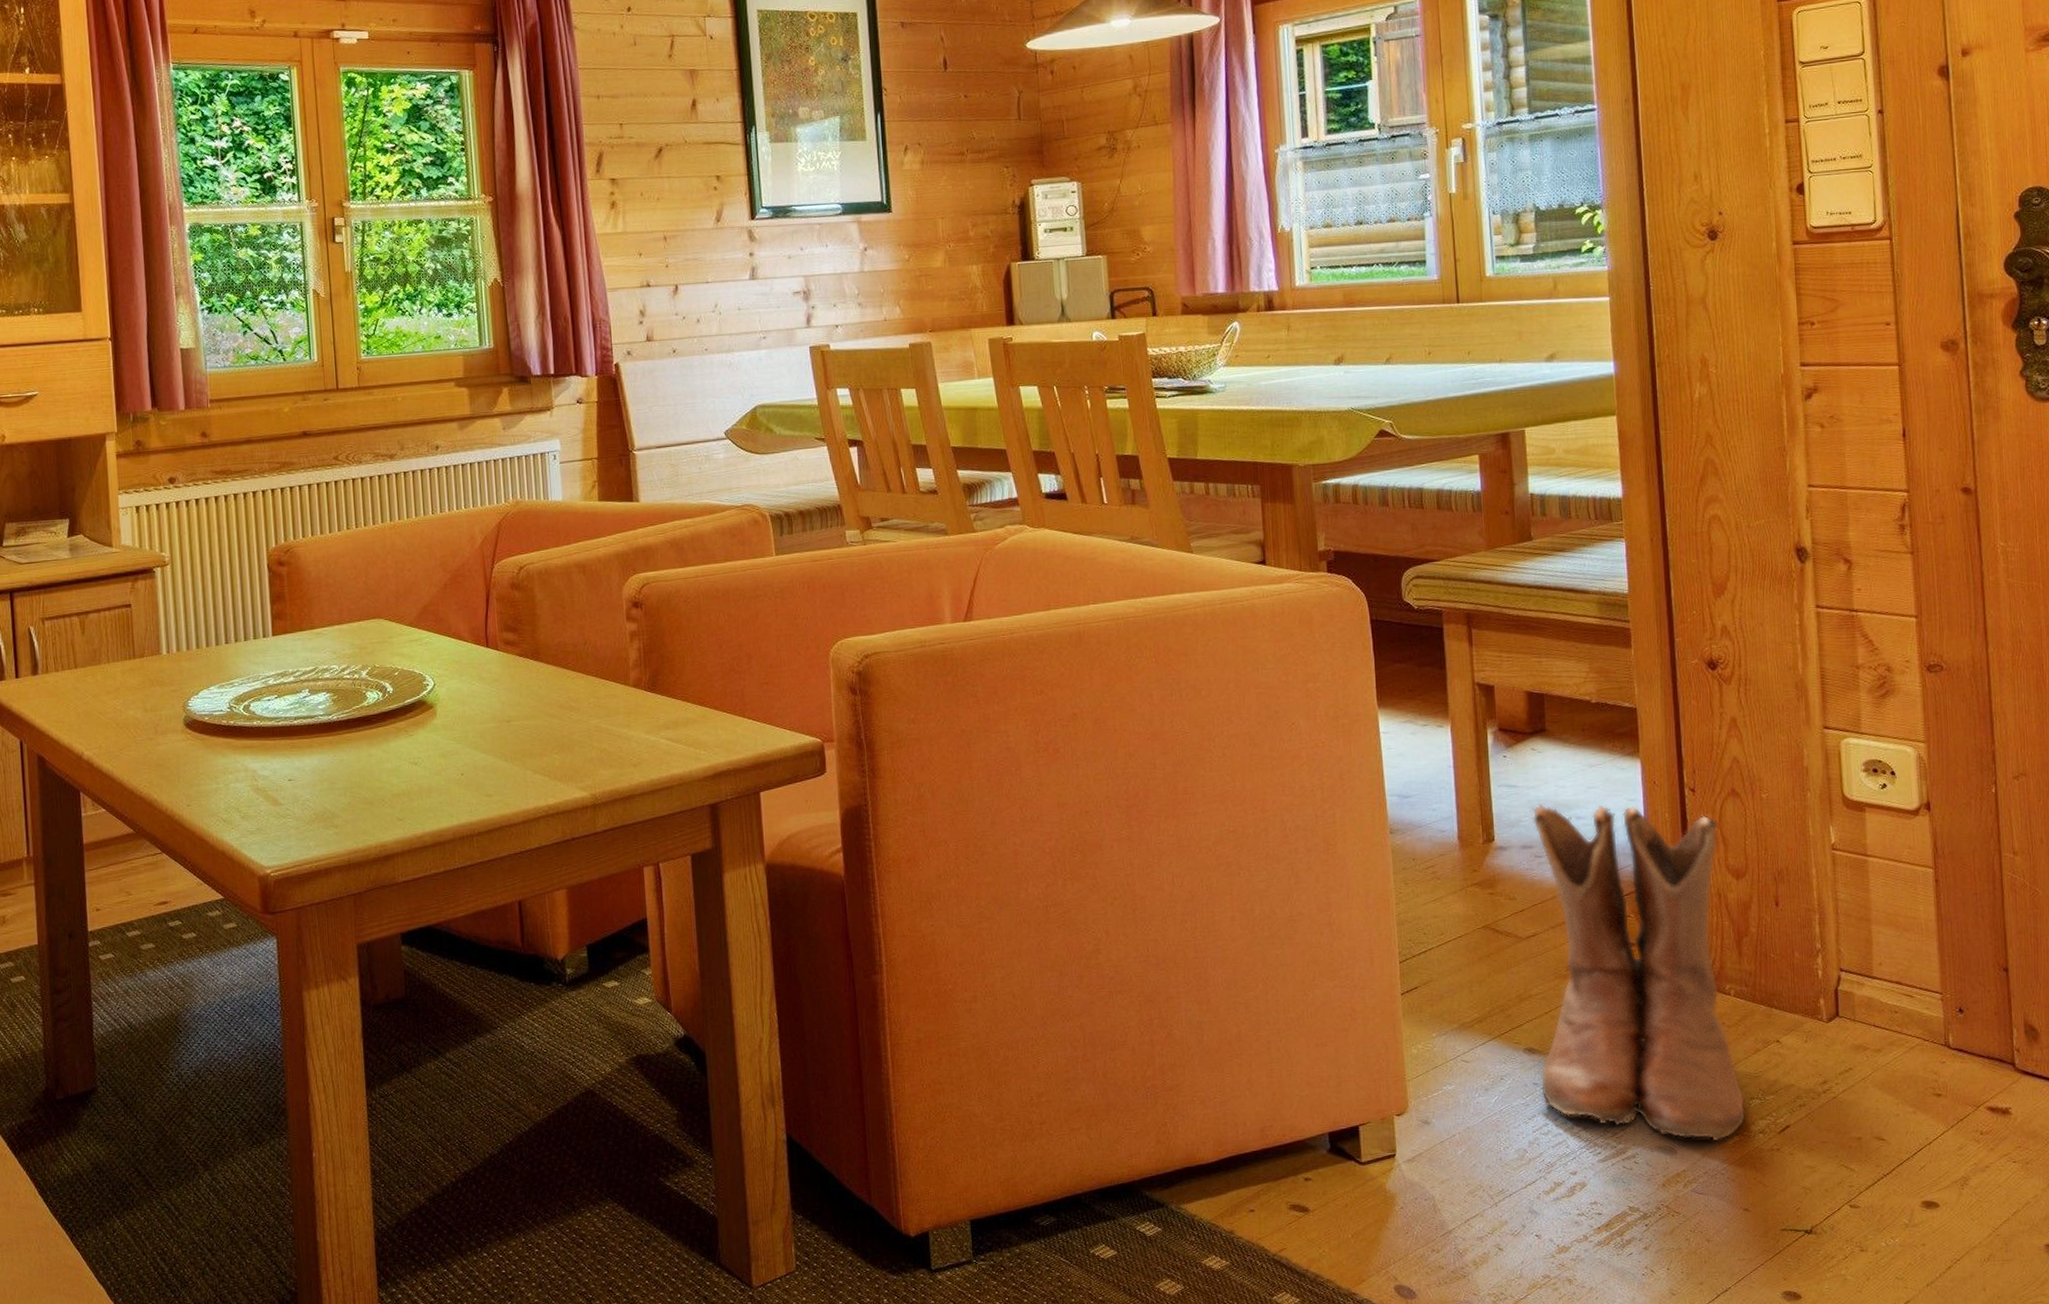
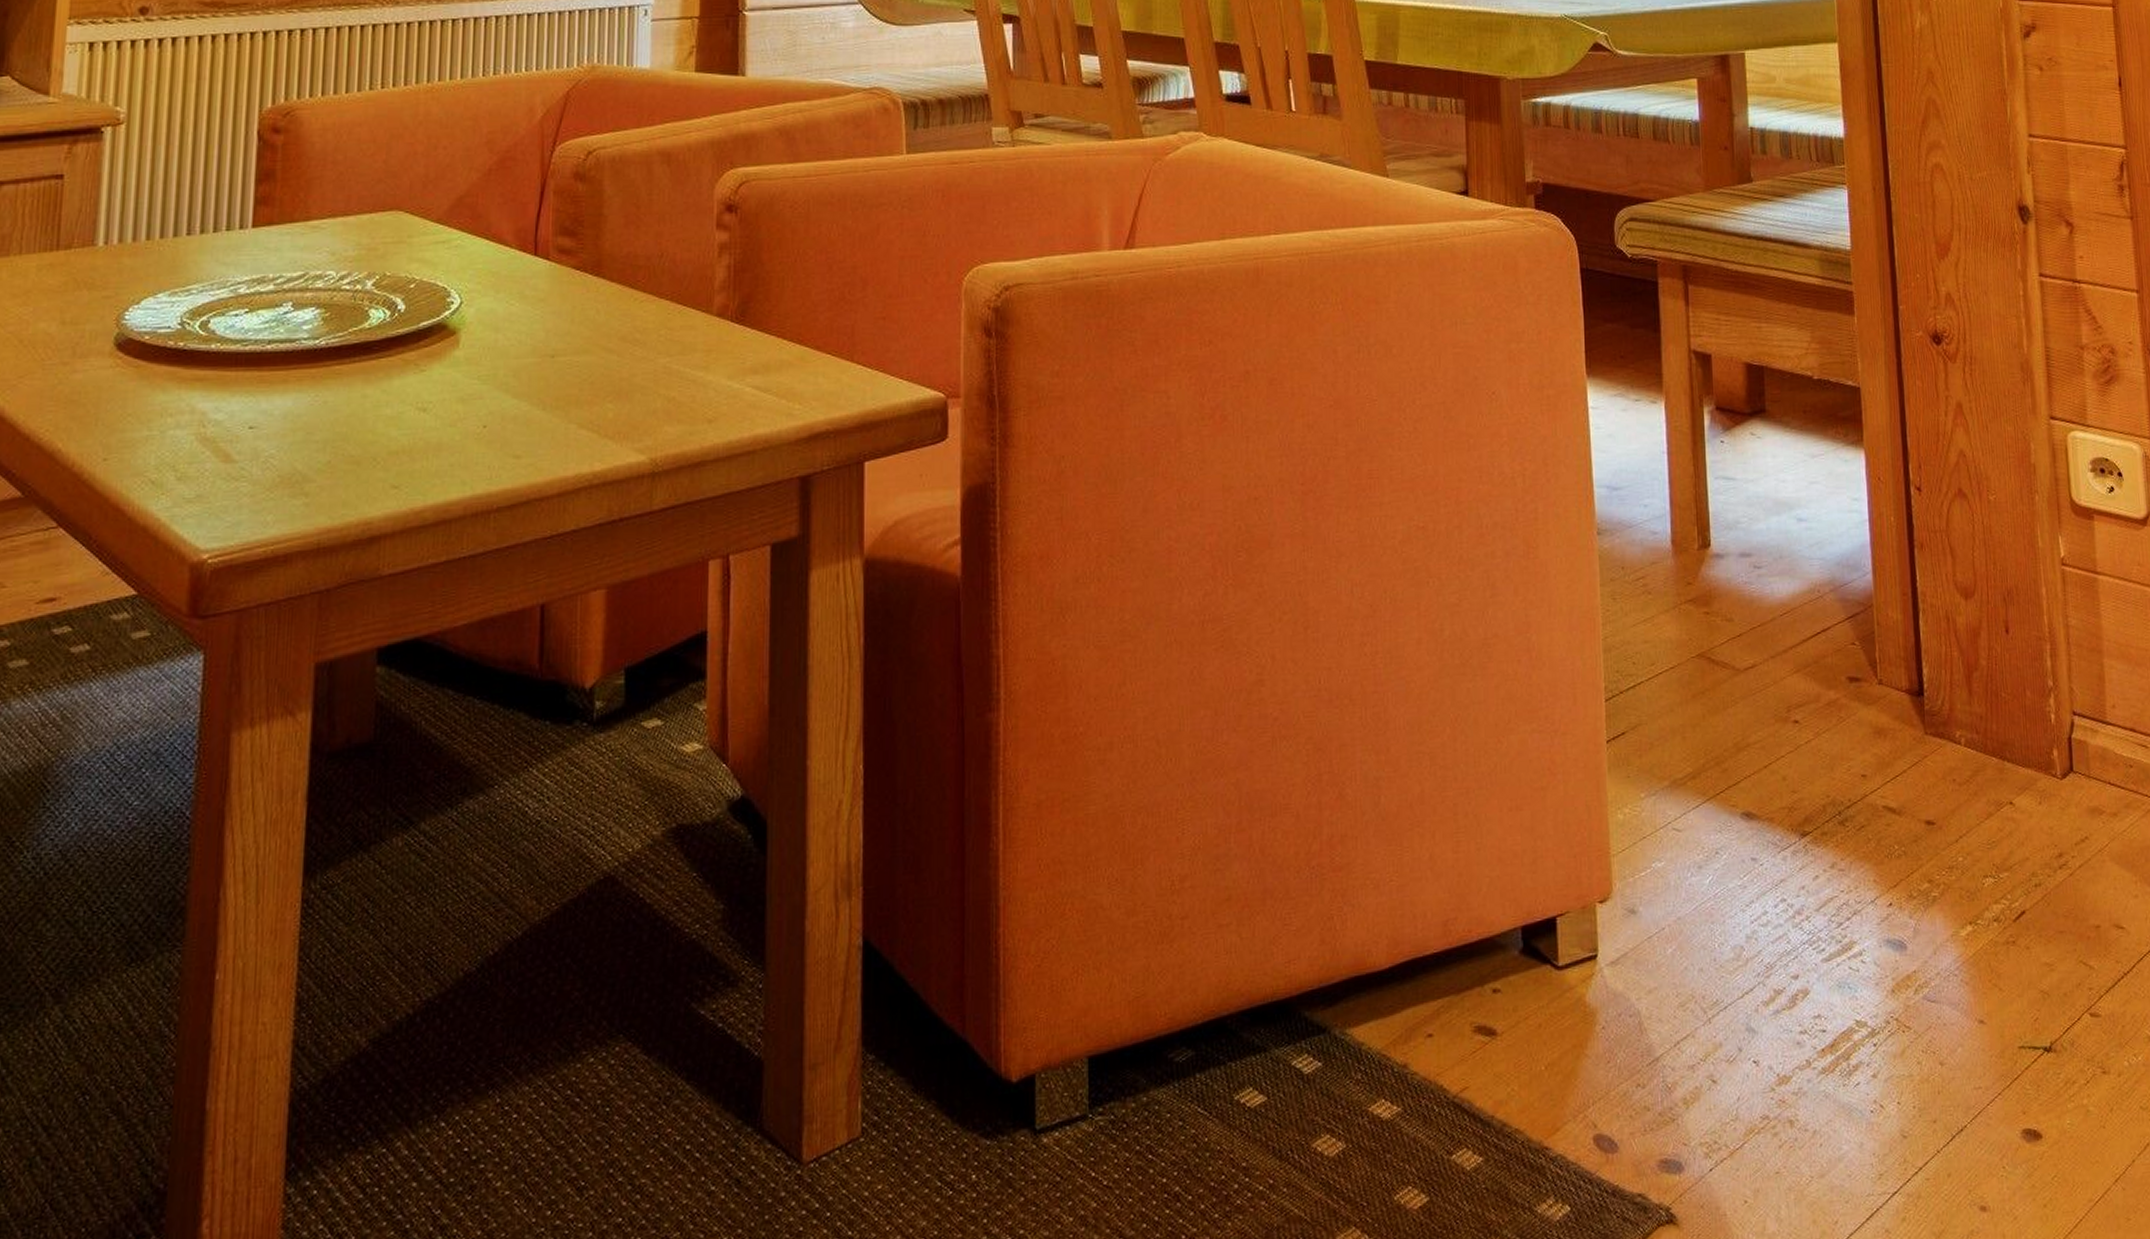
boots: present [1530,803,1747,1142] -> none [1748,501,1980,934]

